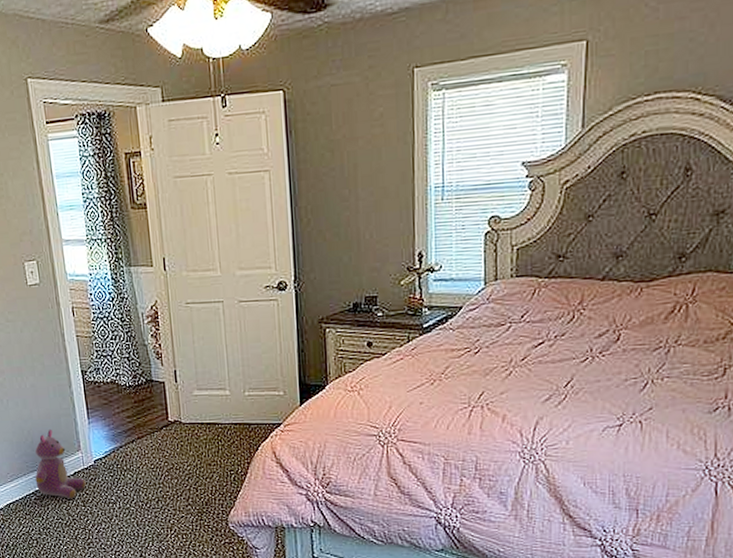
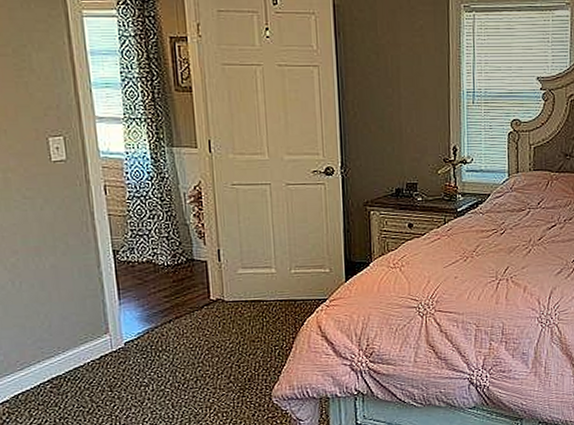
teddy bear: present [35,429,86,499] -> none [52,311,114,385]

